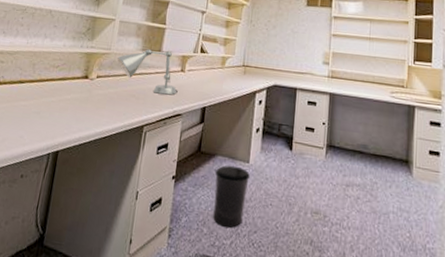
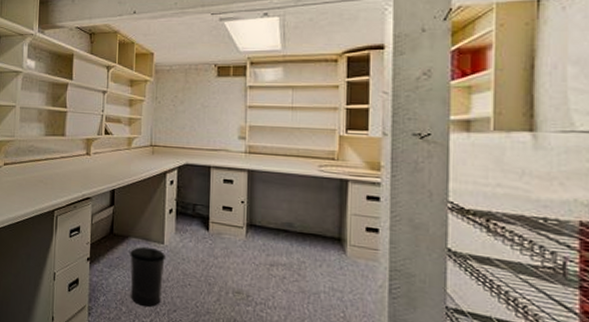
desk lamp: present [117,49,178,95] -> none [21,134,85,179]

